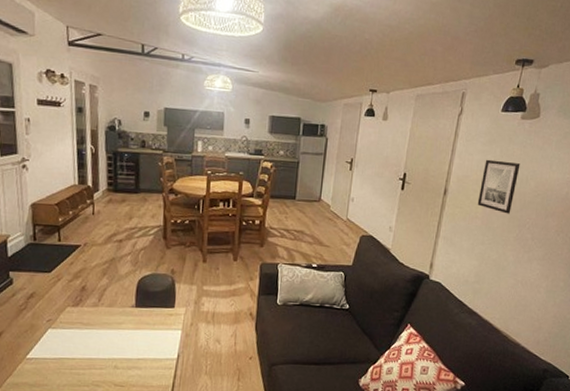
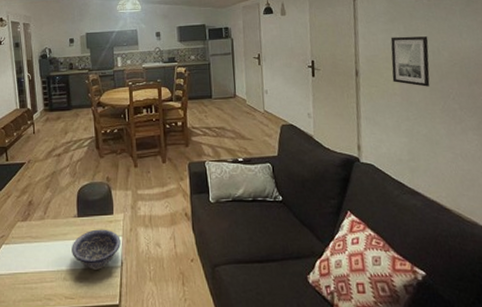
decorative bowl: none [125,321,180,361] -> present [72,229,121,270]

